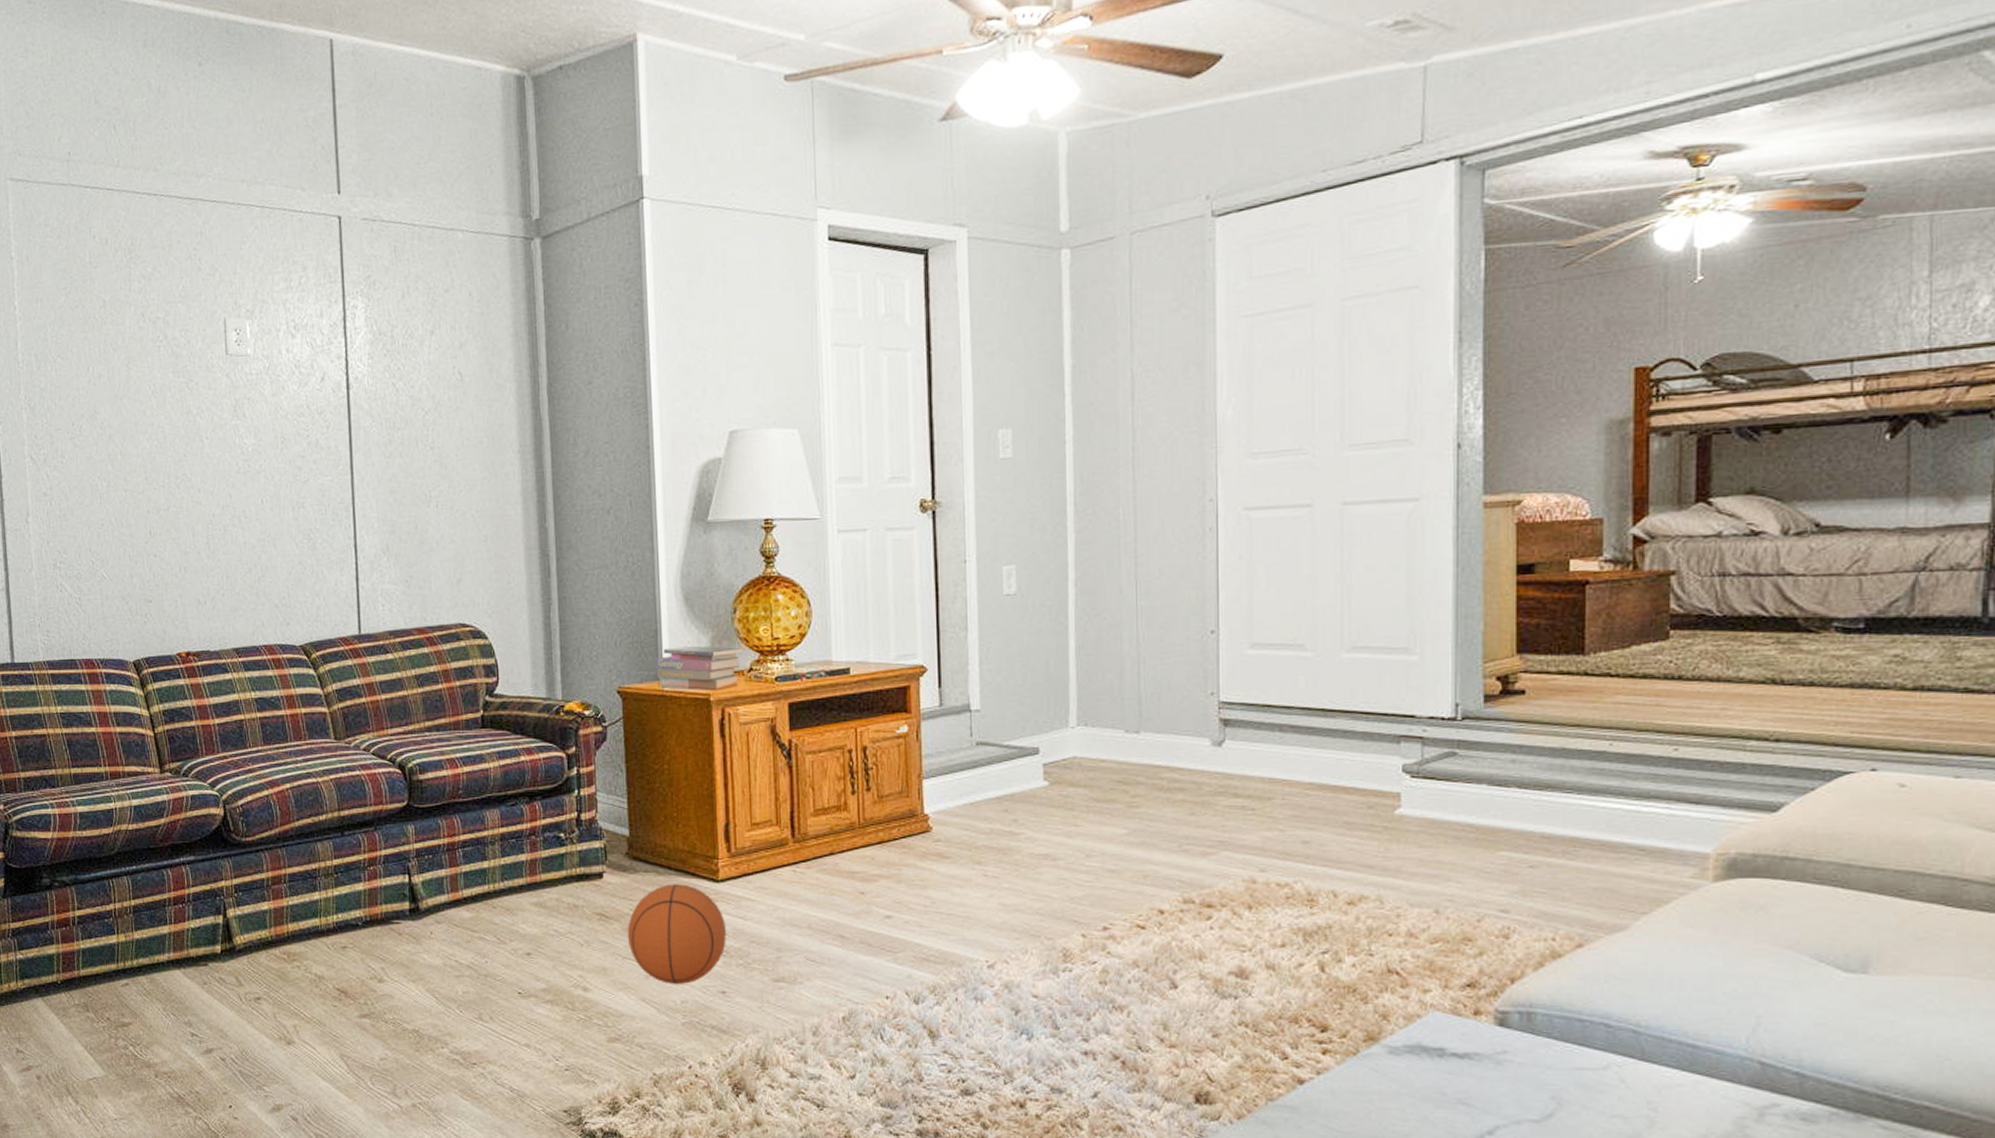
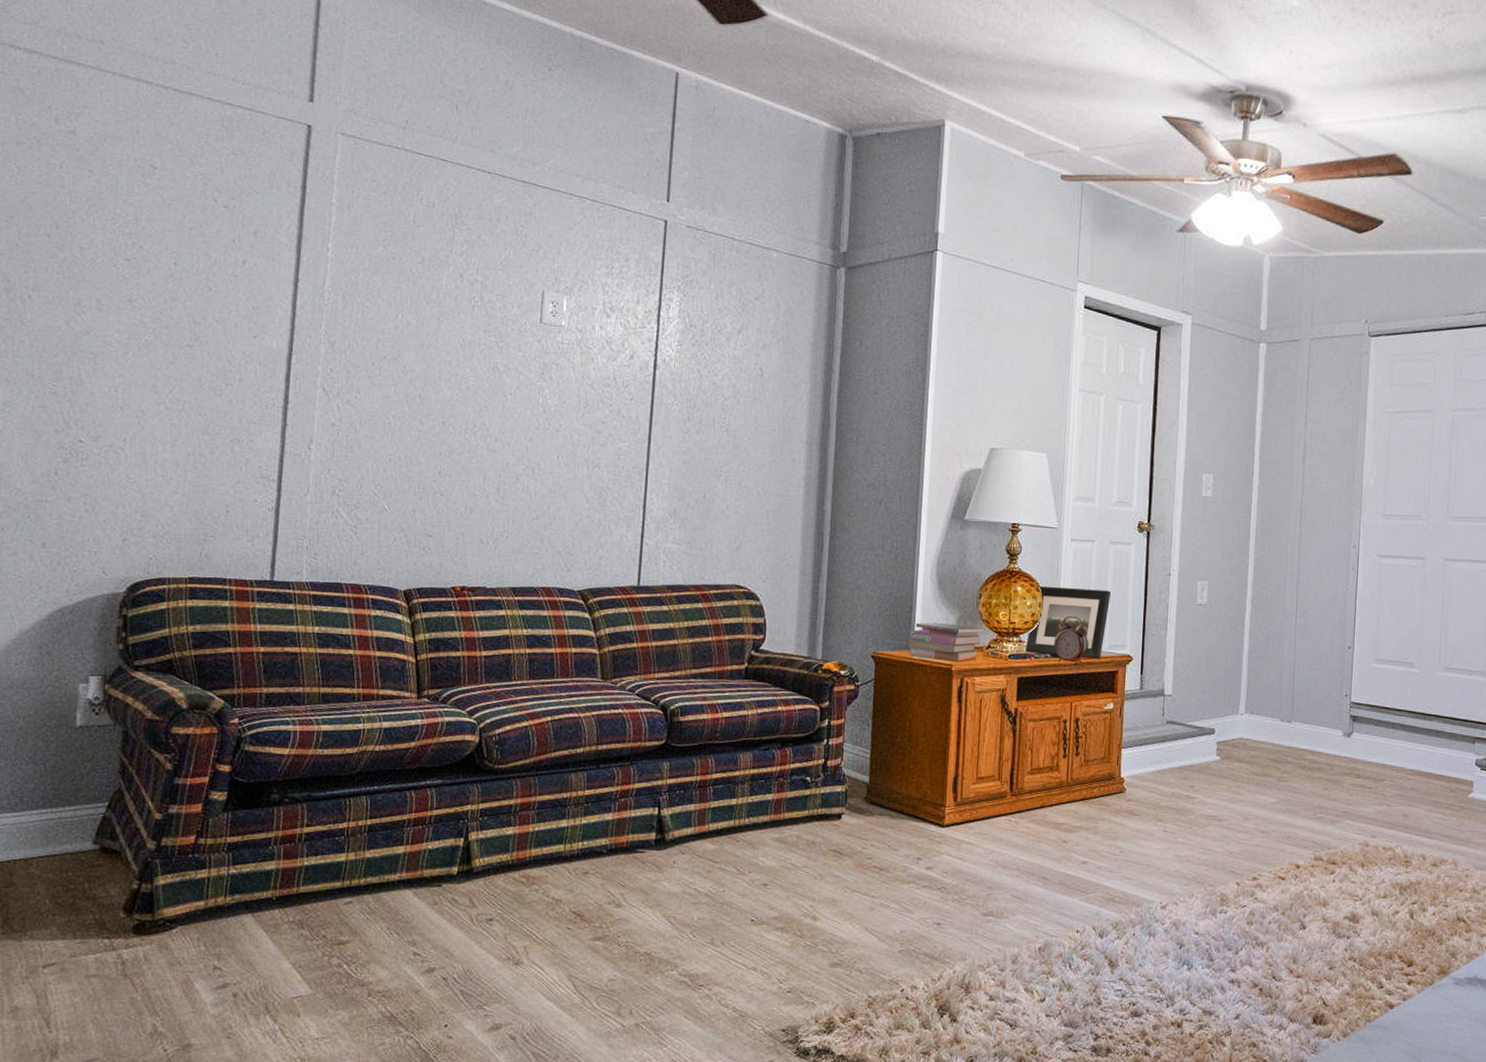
basketball: present [627,884,727,984] -> none [857,827,947,916]
picture frame: none [795,588,894,675] -> present [1026,585,1112,660]
alarm clock: none [827,623,871,683] -> present [1053,615,1089,665]

